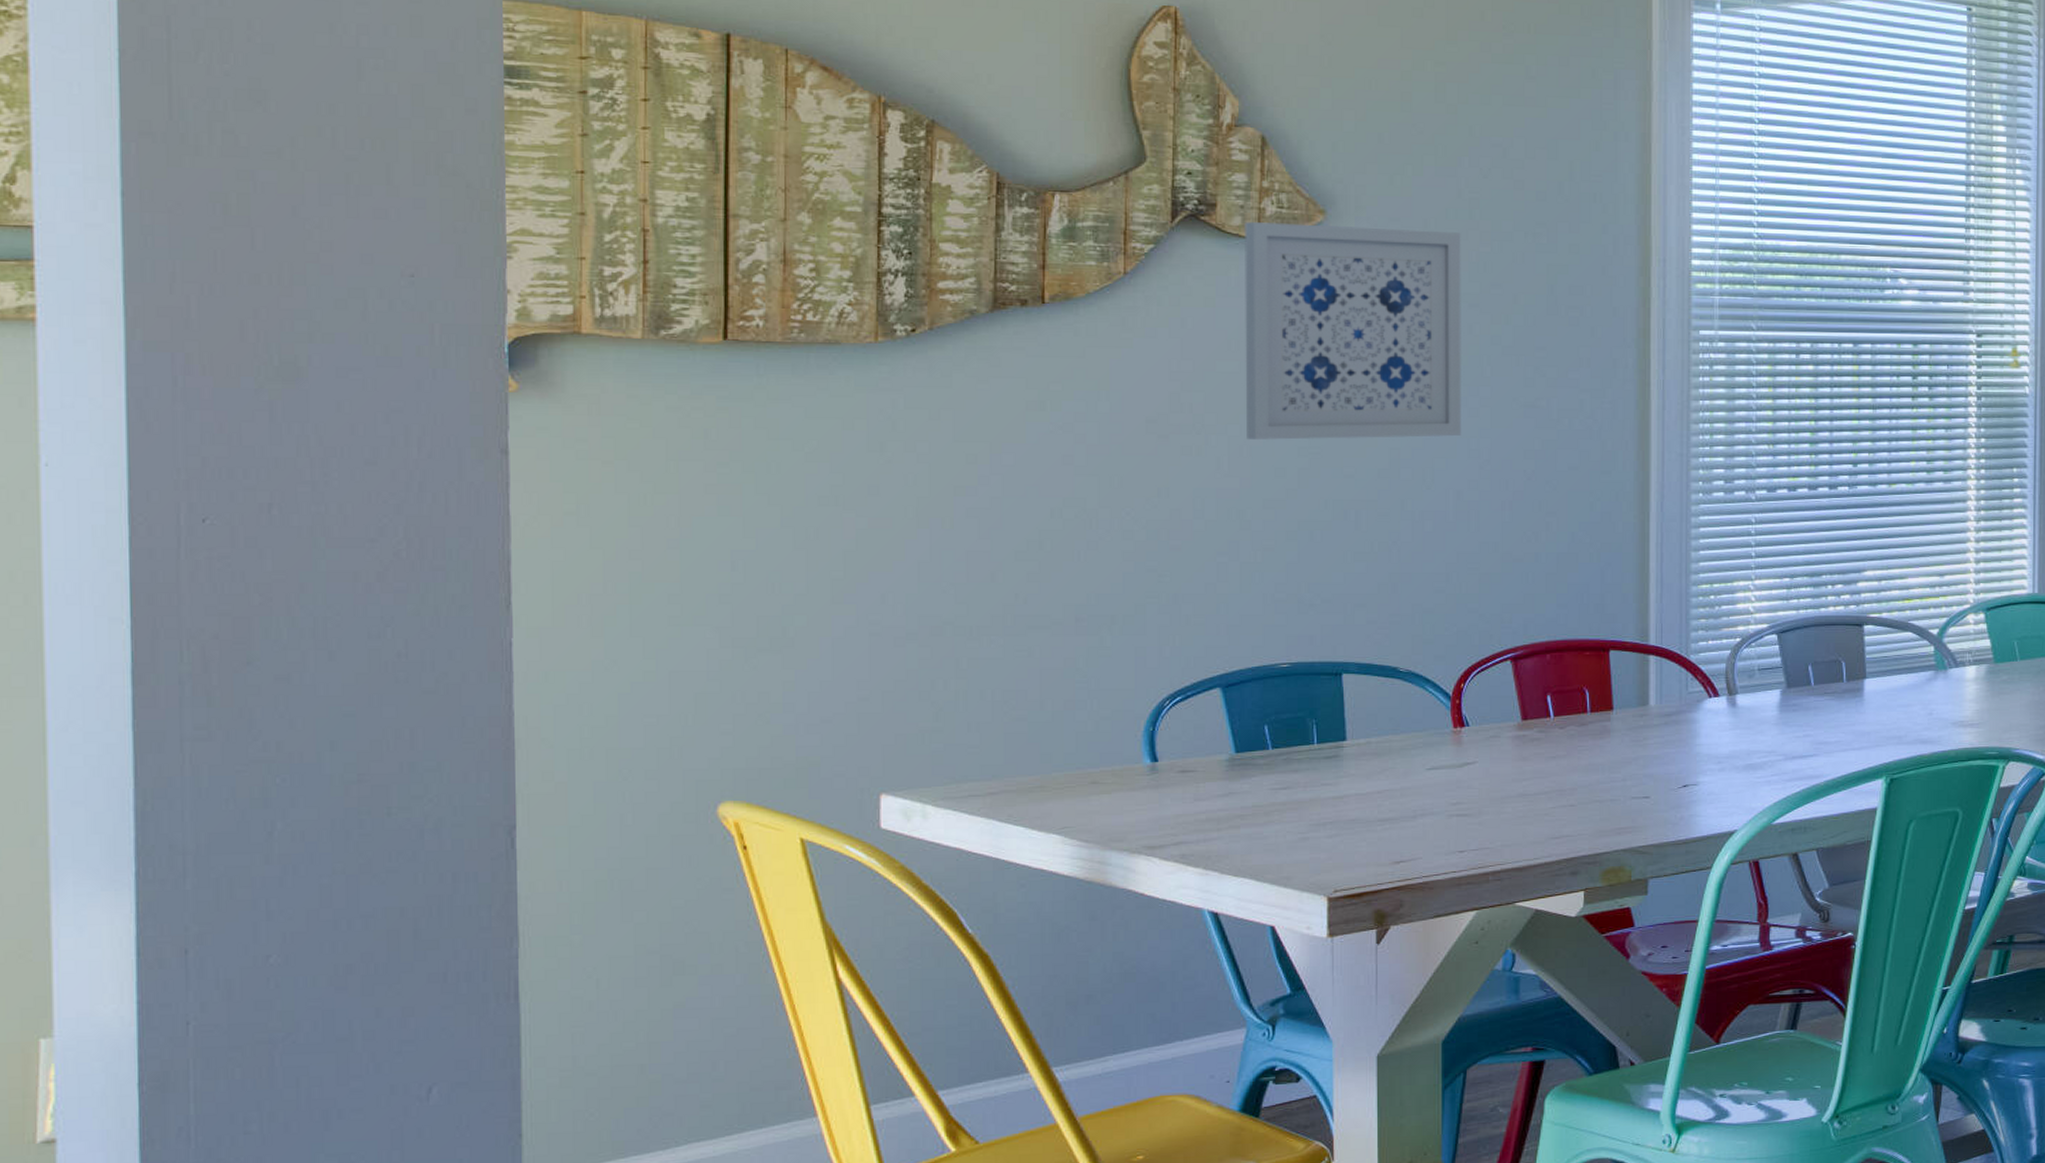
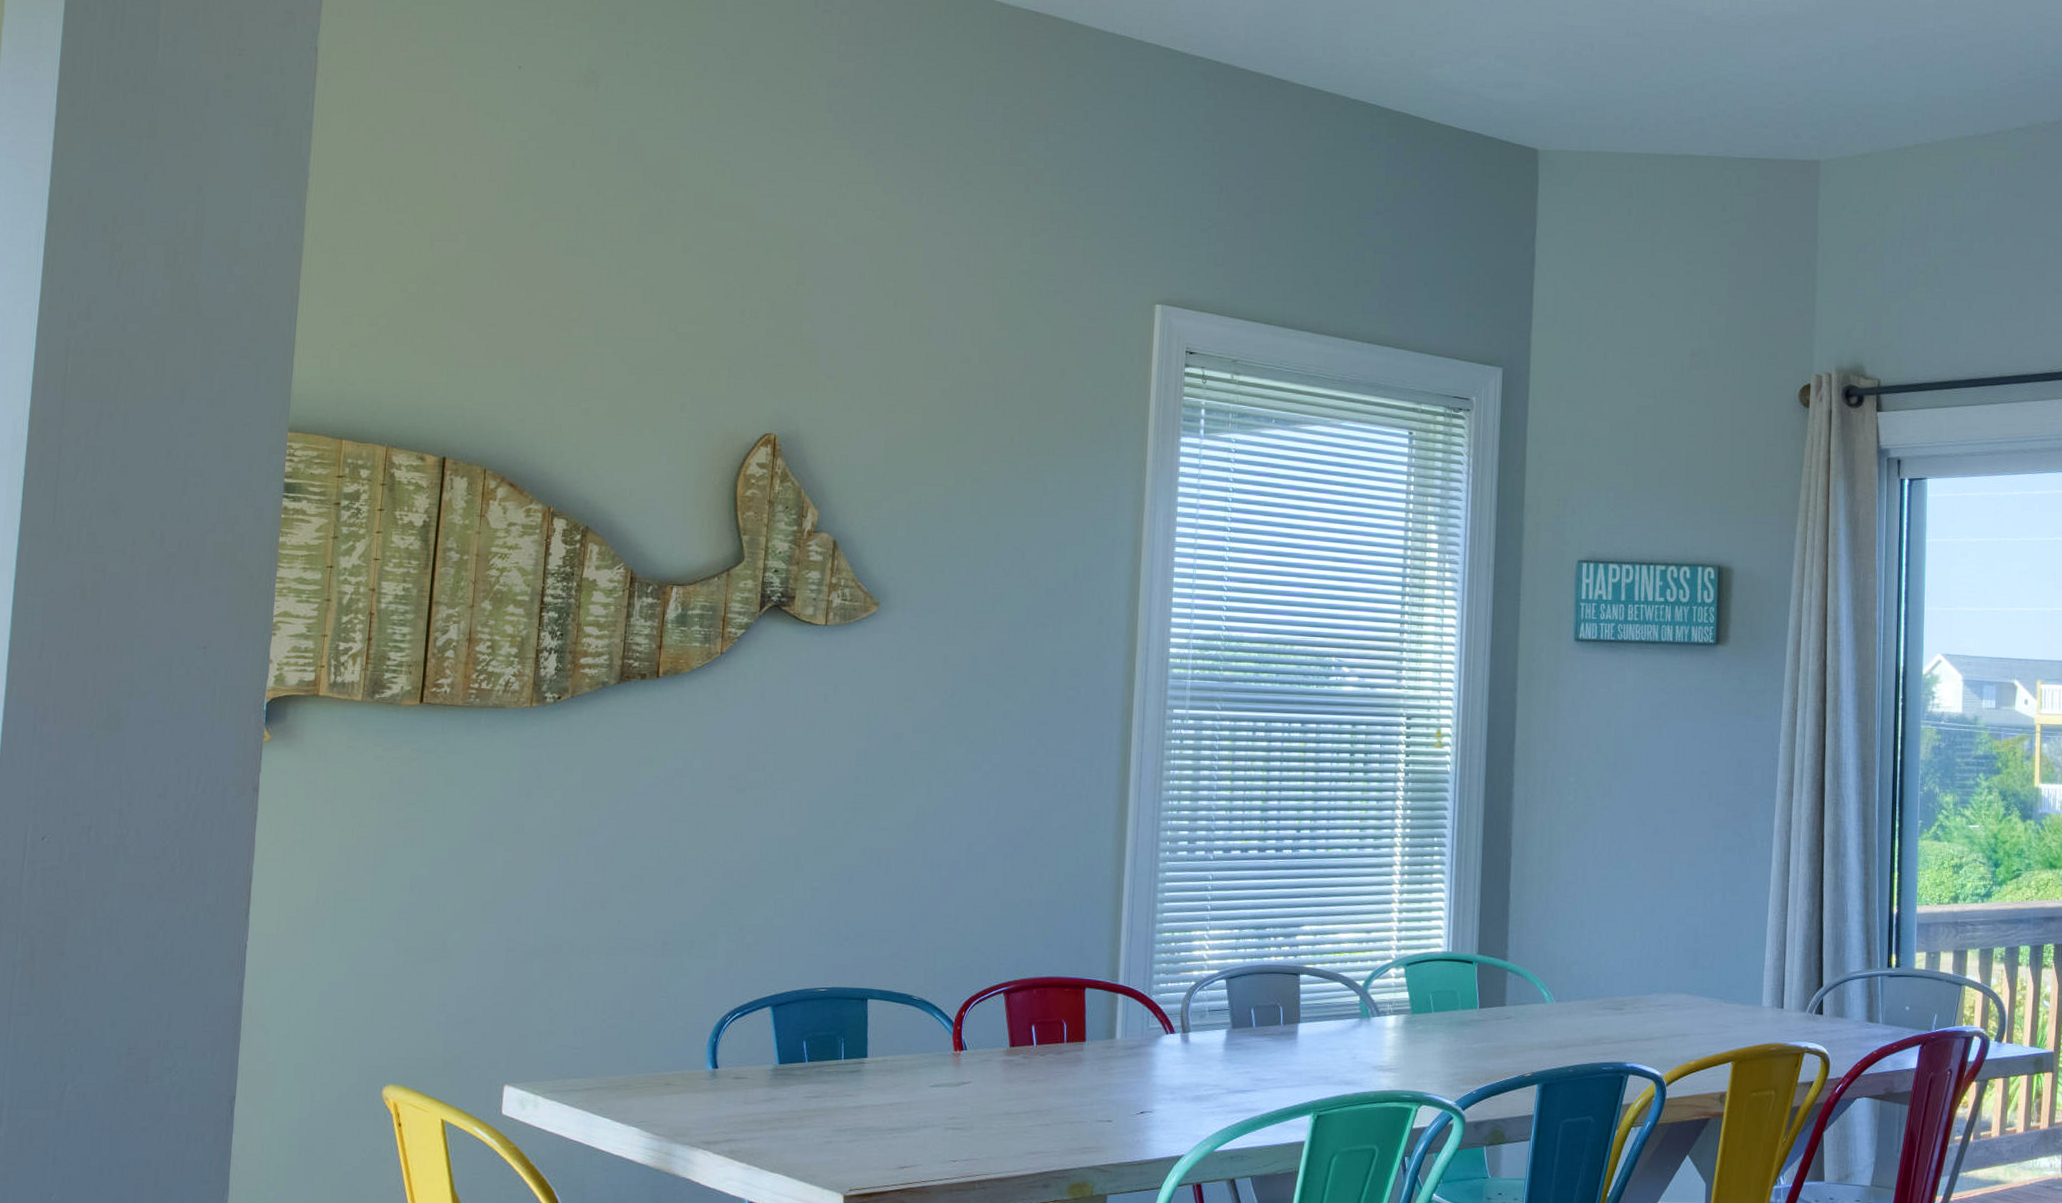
wall art: present [1245,222,1461,440] -> none [805,612,985,797]

